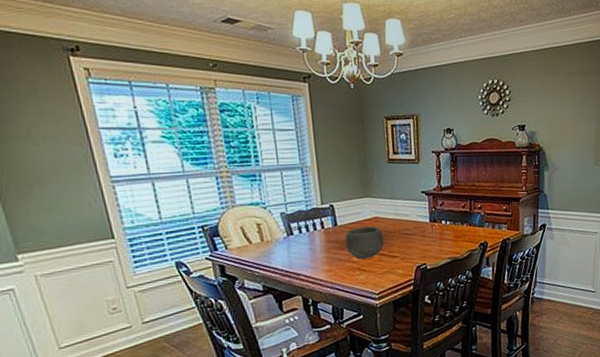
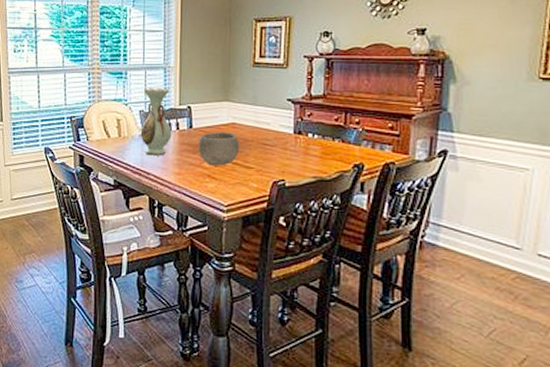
decorative vase: none [281,188,318,257] -> present [140,87,172,156]

